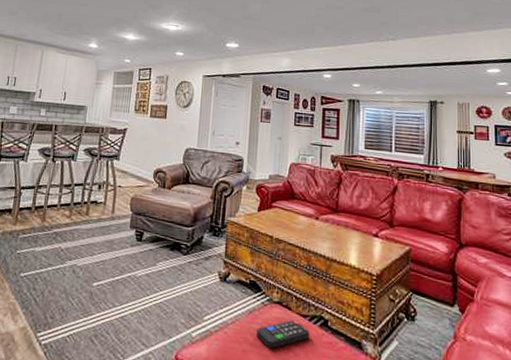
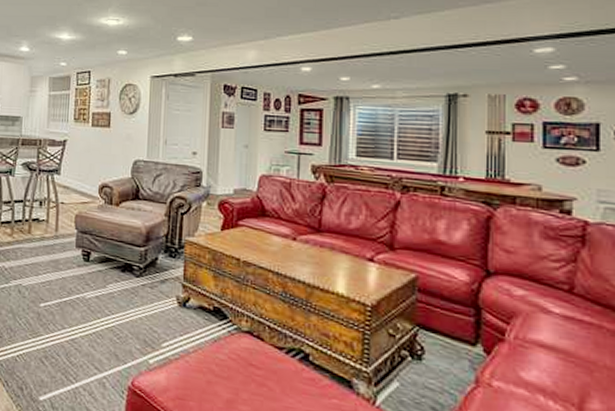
remote control: present [257,319,310,349] -> none [223,351,287,382]

